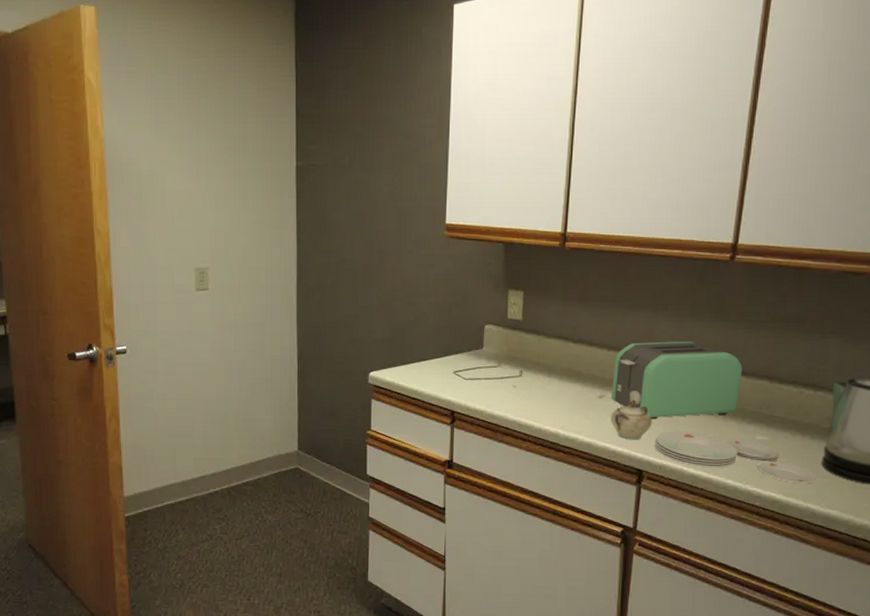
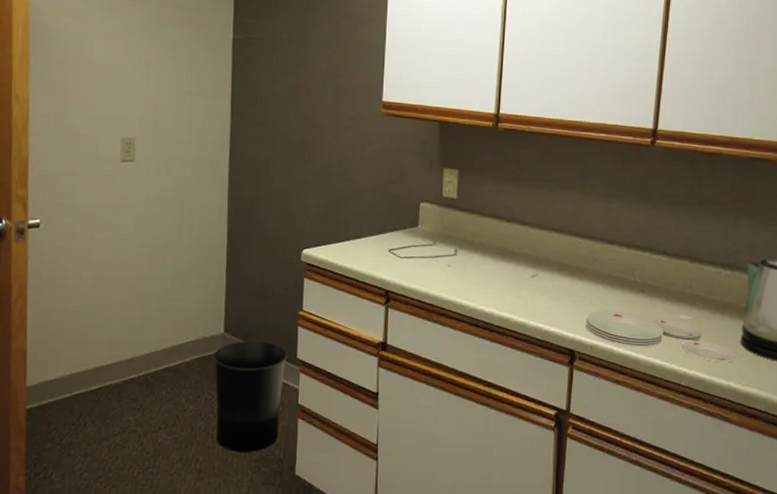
waste bin: none [289,458,357,559] -> present [214,340,287,452]
sugar bowl: present [610,399,652,440] -> none [543,279,583,320]
toaster: present [611,341,742,419] -> none [544,221,665,298]

